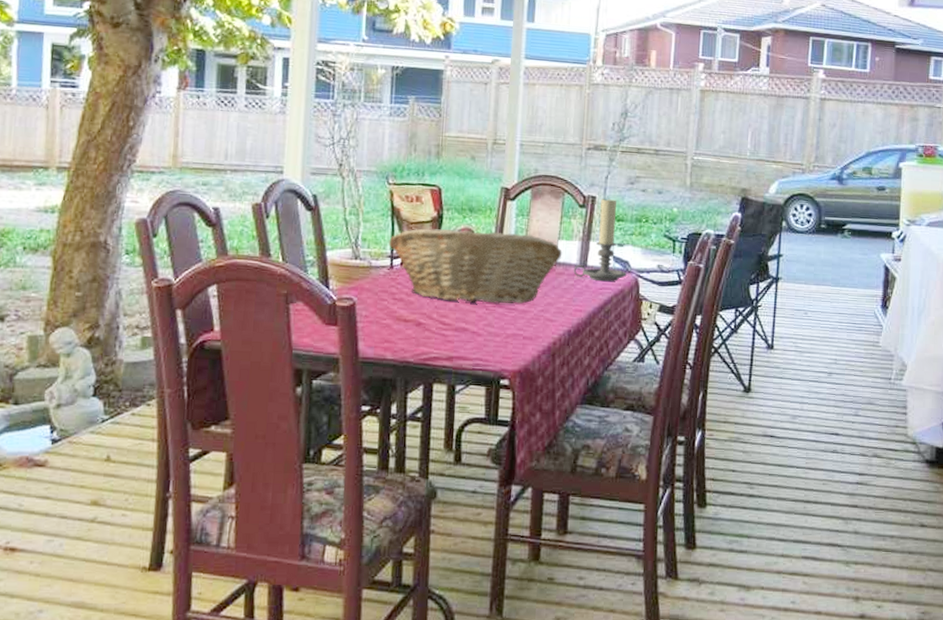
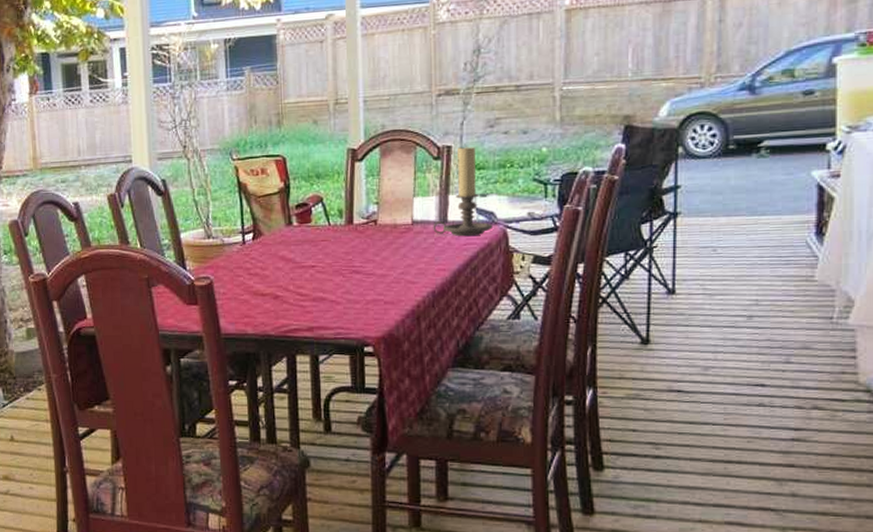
fruit basket: present [389,228,563,304] -> none [239,195,419,272]

